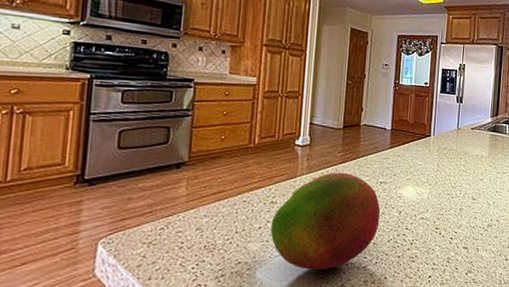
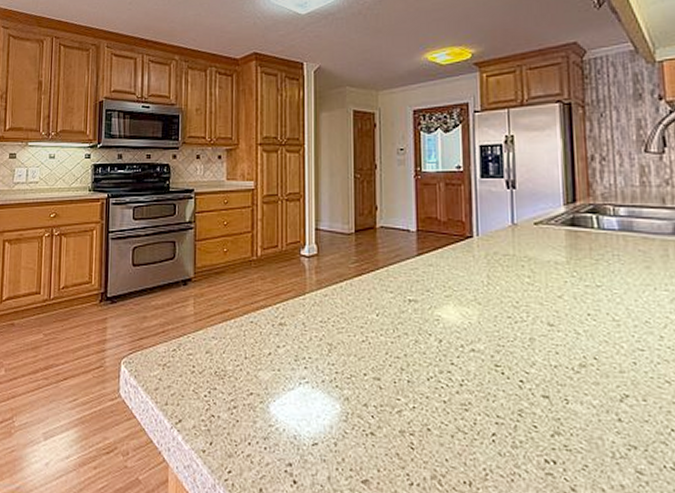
fruit: present [270,172,381,270] -> none [281,287,413,411]

